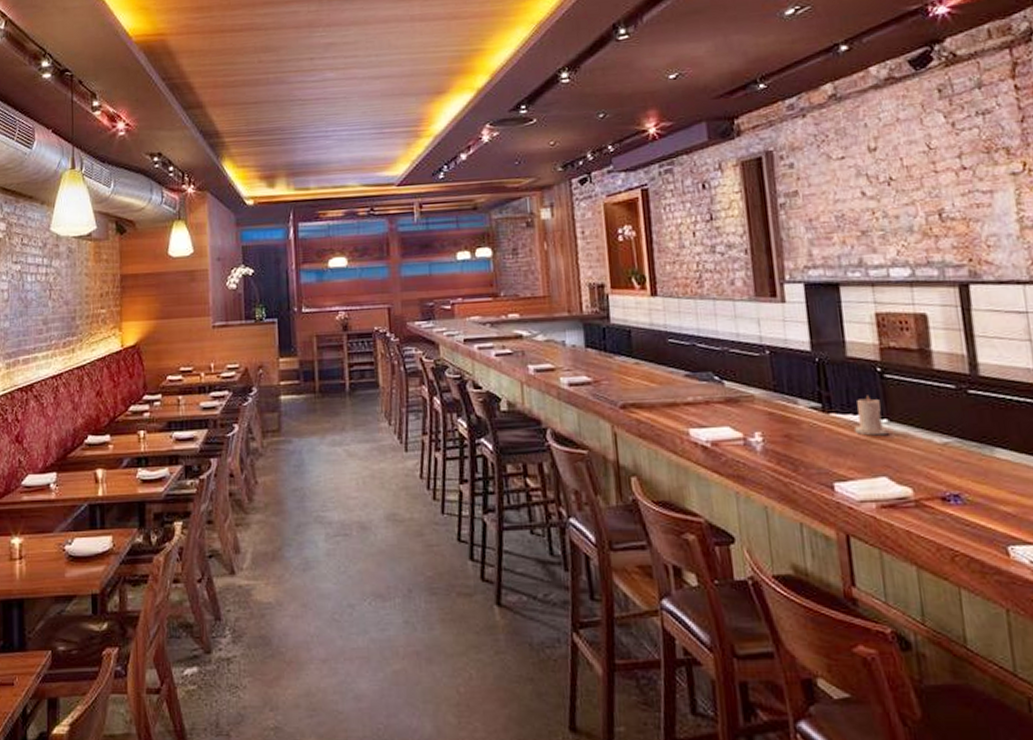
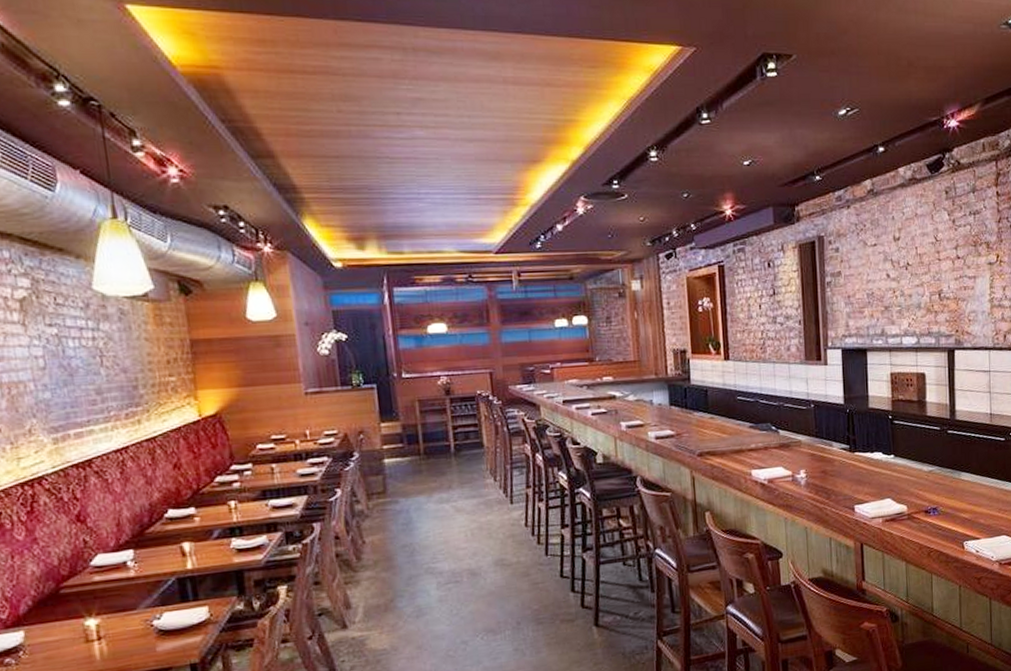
candle: present [855,395,890,436] -> none [871,437,895,468]

